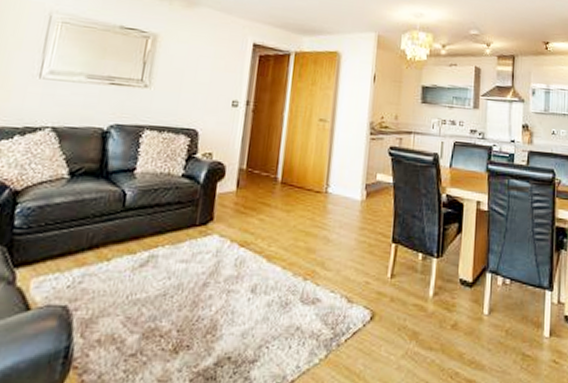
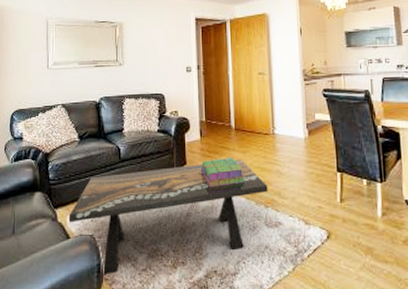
coffee table: none [32,219,311,362] -> present [68,159,268,275]
stack of books: none [229,216,285,252] -> present [200,157,246,188]

